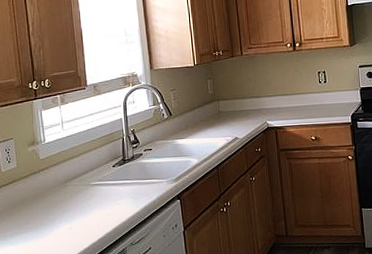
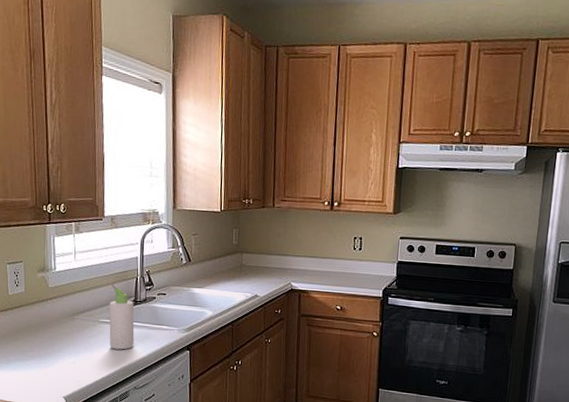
bottle: none [98,146,127,209] -> present [109,282,135,350]

